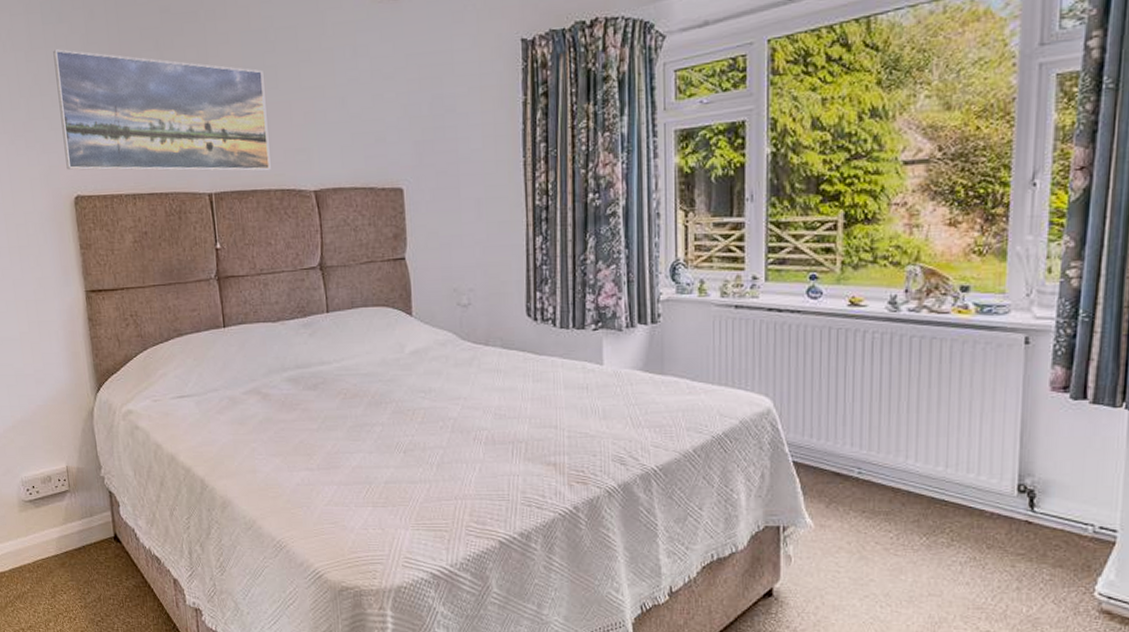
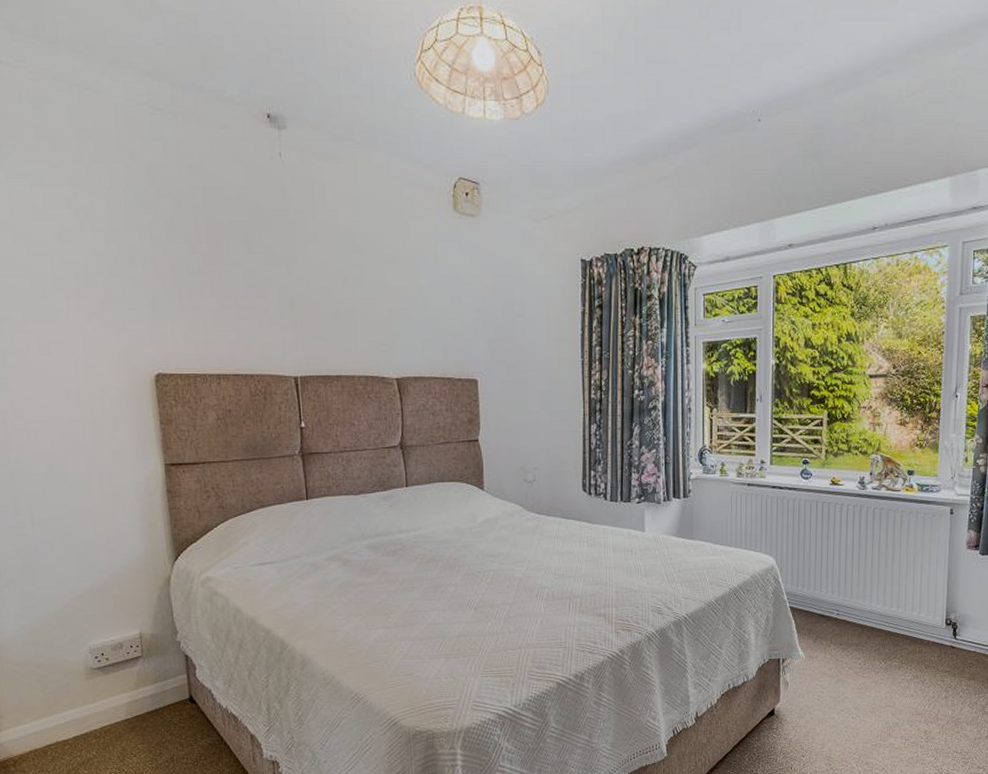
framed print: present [53,49,271,171] -> none [136,234,356,359]

